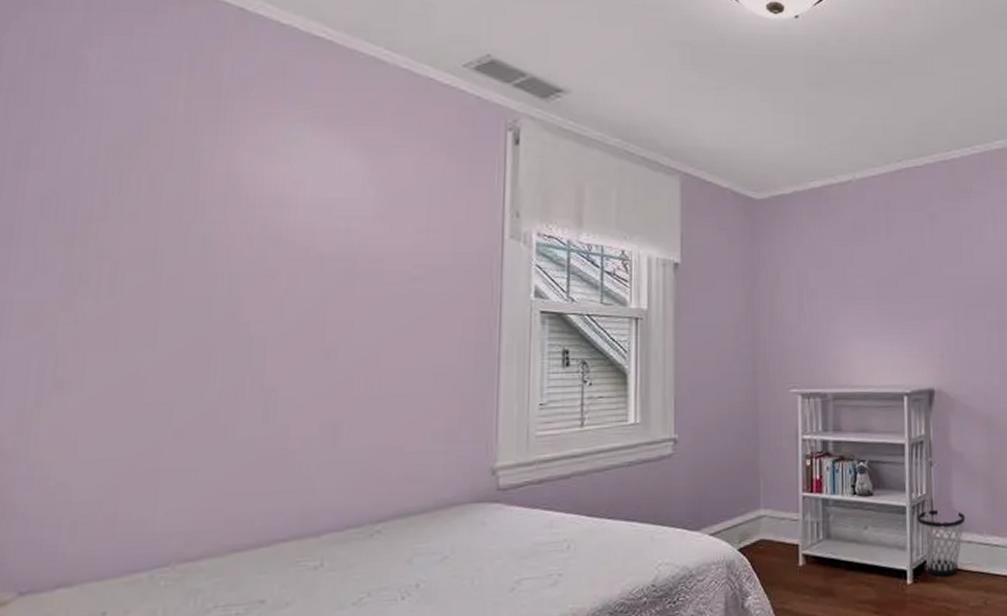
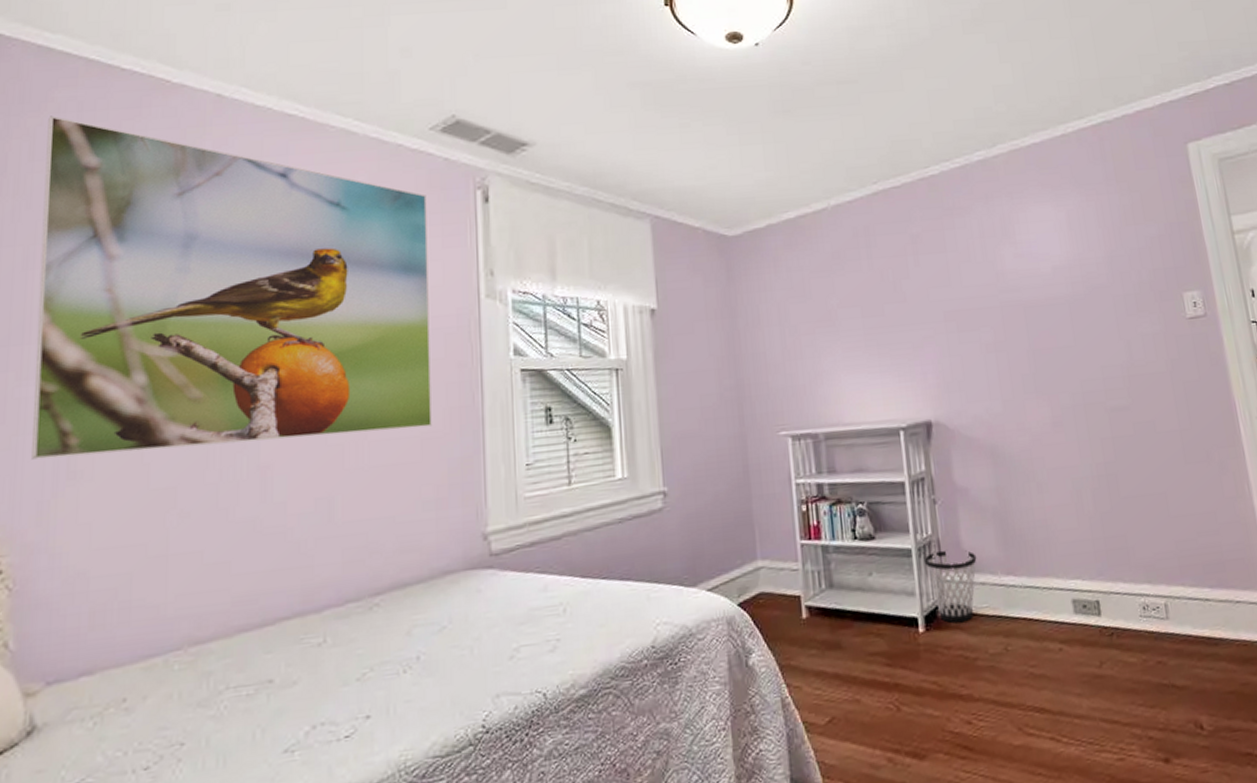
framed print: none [14,11,455,366] -> present [32,115,432,460]

